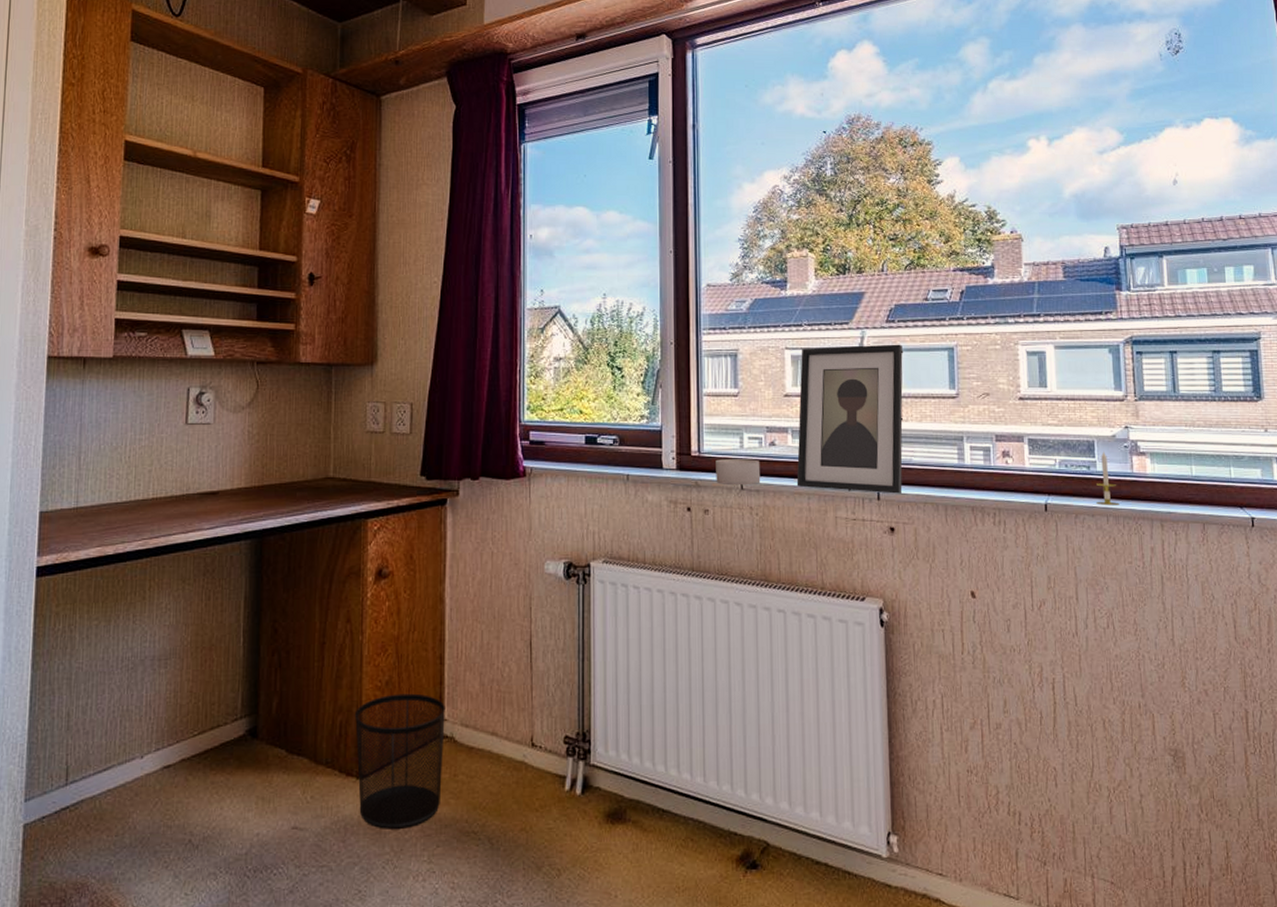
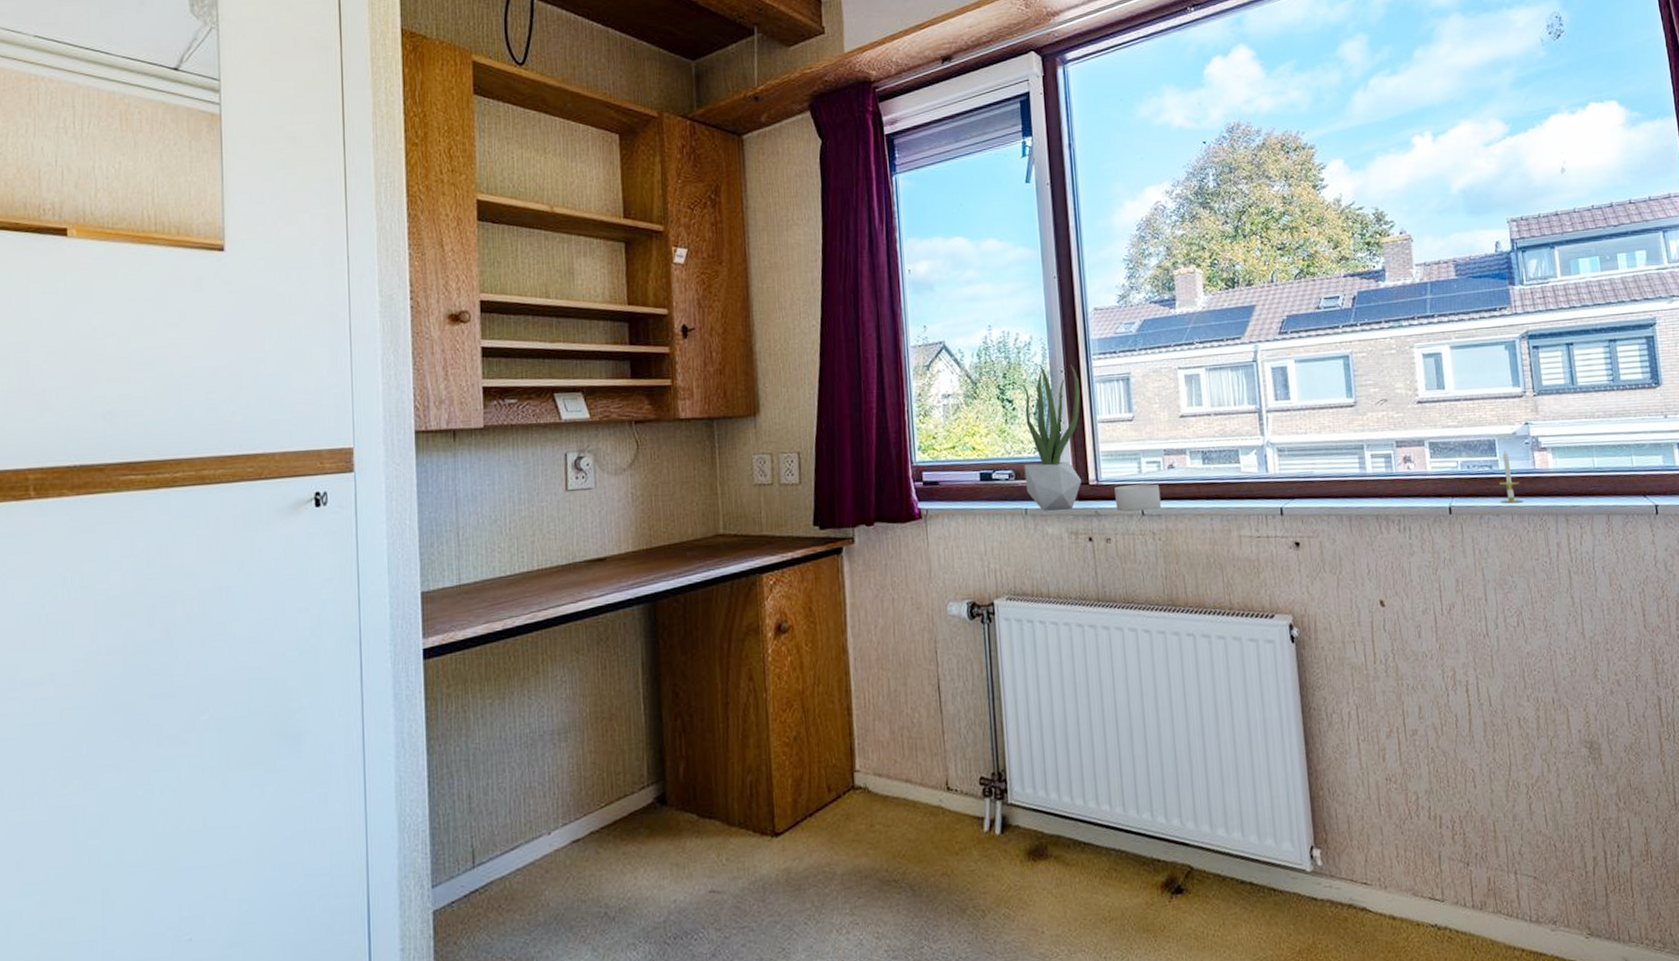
waste bin: present [354,693,445,829] -> none [764,746,859,885]
potted plant: none [629,335,689,479] -> present [1022,364,1082,511]
picture frame: present [796,344,904,494] -> none [1194,355,1305,509]

